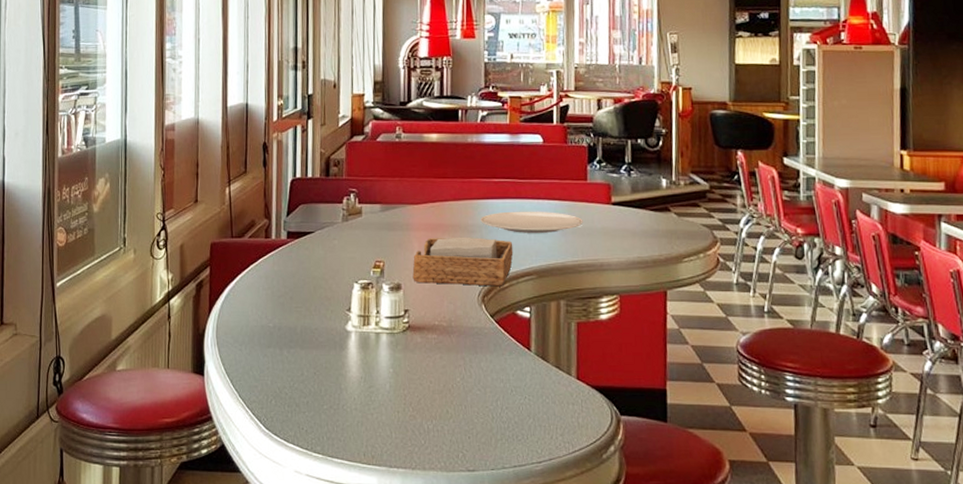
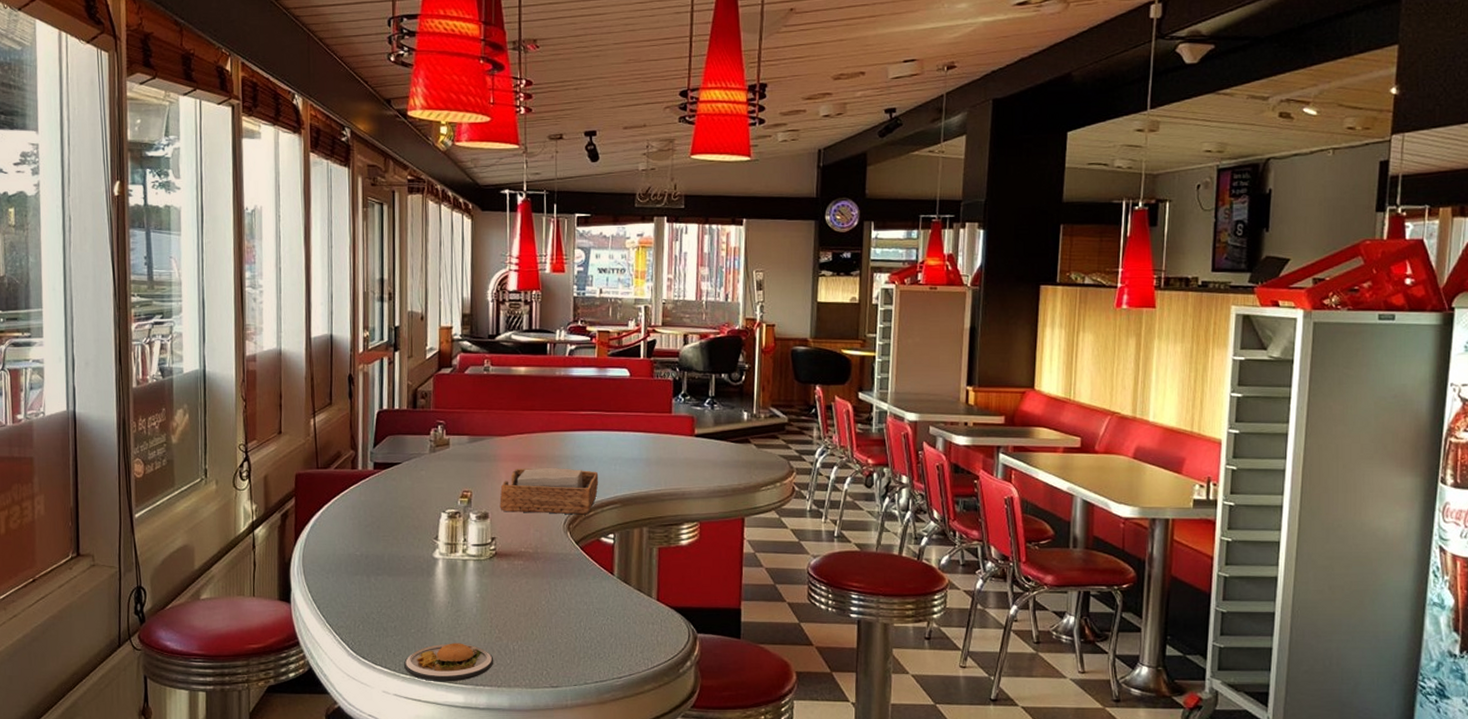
hamburger: none [315,421,408,463] -> present [403,643,494,682]
plate: present [480,211,583,233] -> none [567,442,667,464]

